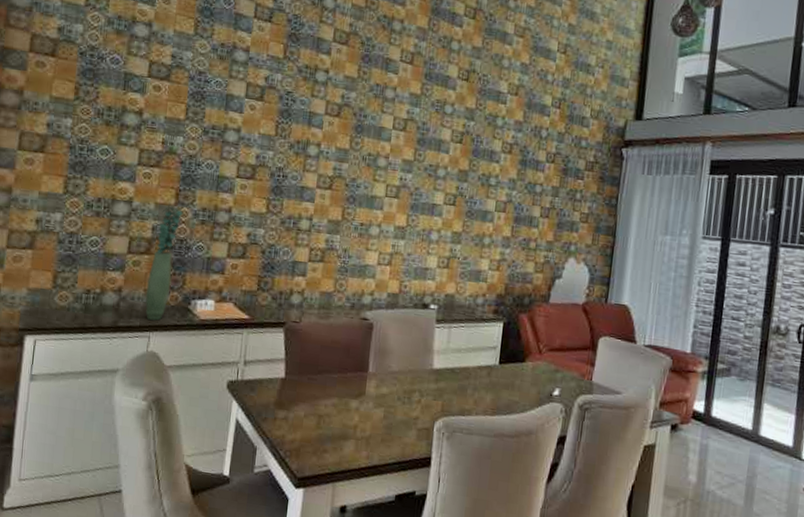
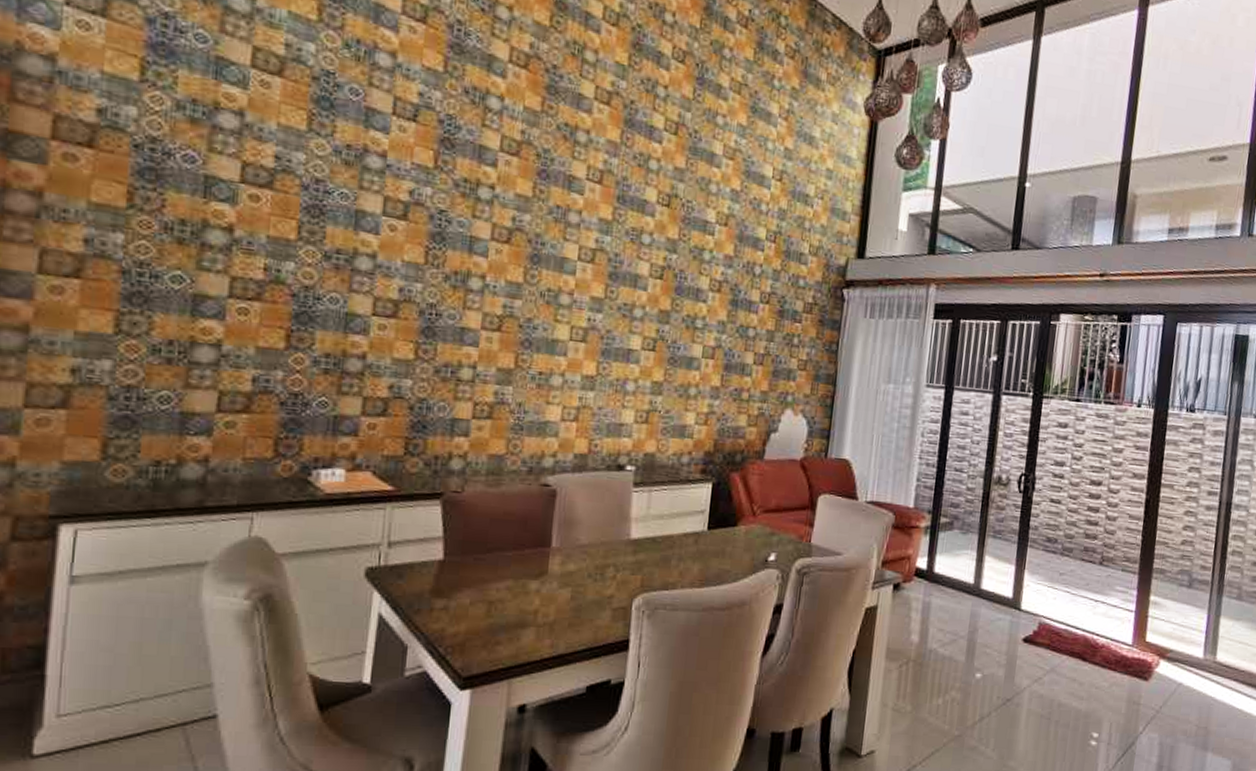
vase: present [145,202,183,322] -> none [244,345,298,499]

